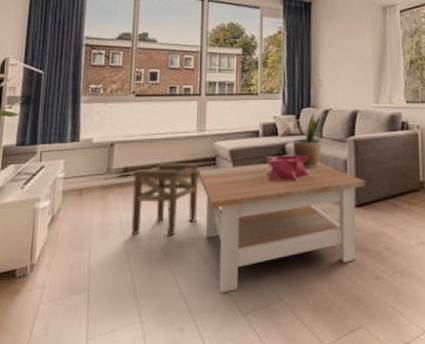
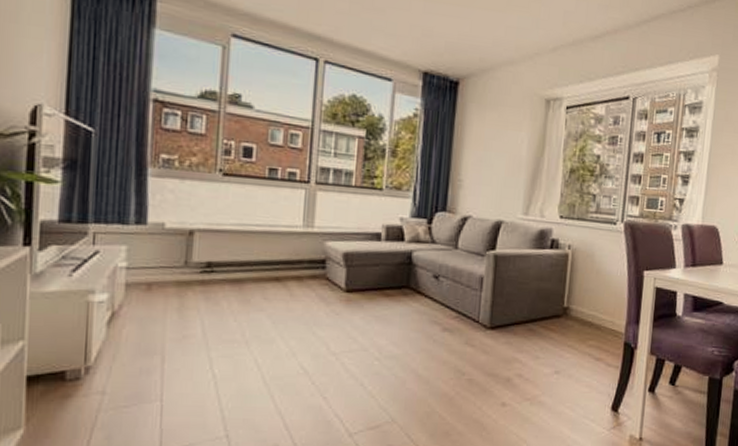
stool: present [131,162,199,236] -> none [215,260,303,346]
coffee table: present [198,161,365,293] -> none [302,271,502,411]
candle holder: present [265,153,308,182] -> none [385,263,439,295]
potted plant: present [292,113,322,169] -> none [420,219,457,284]

